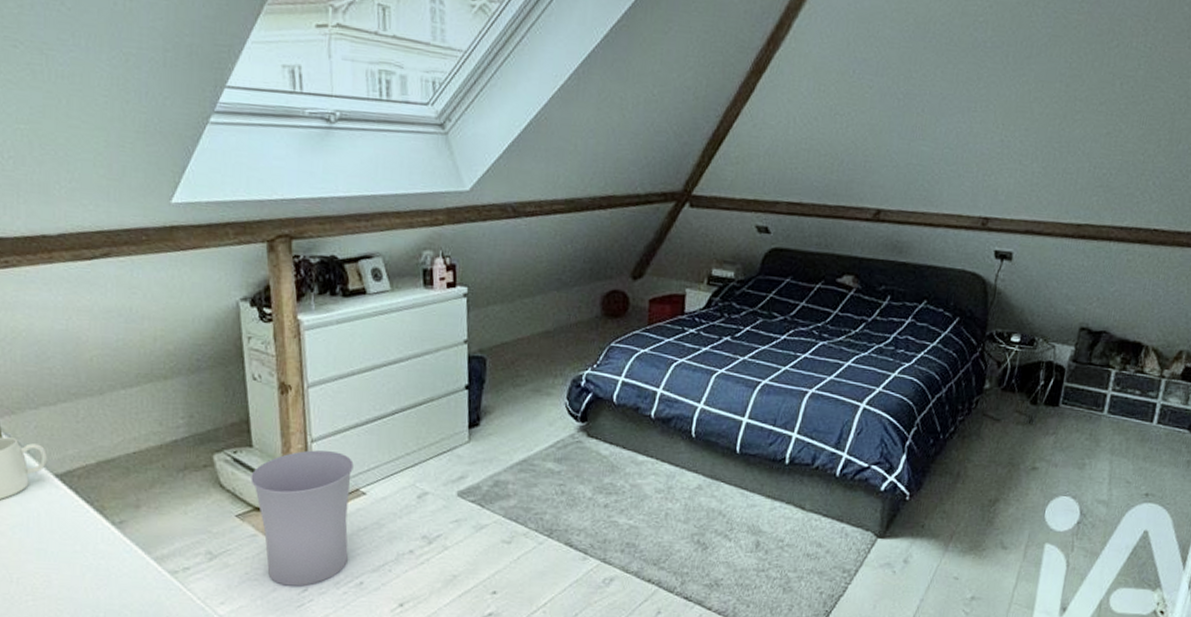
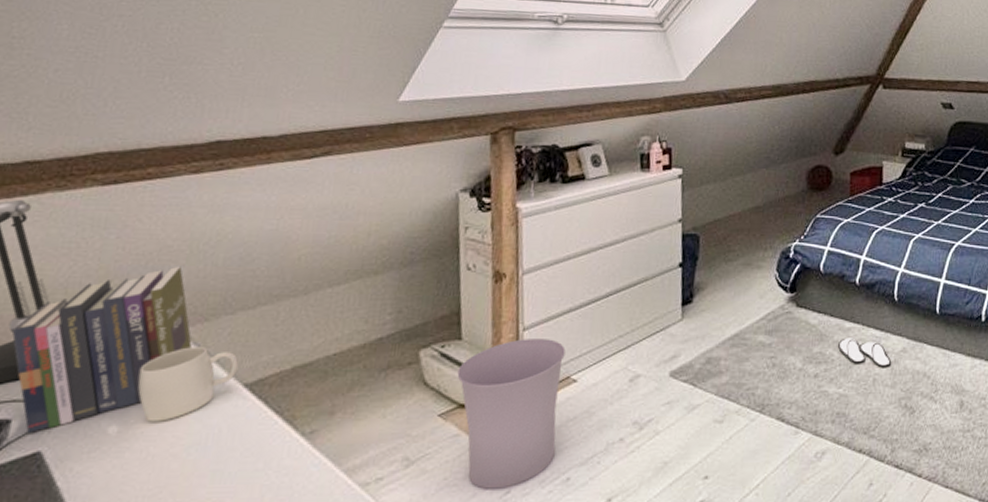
slippers: none [630,471,686,504] -> present [838,338,892,368]

